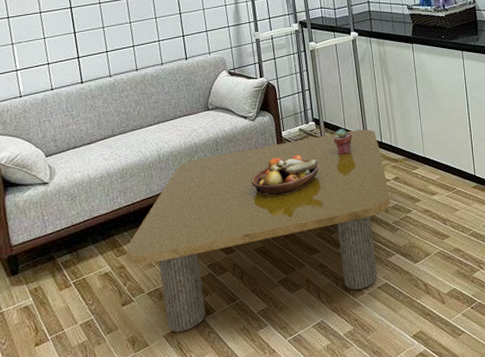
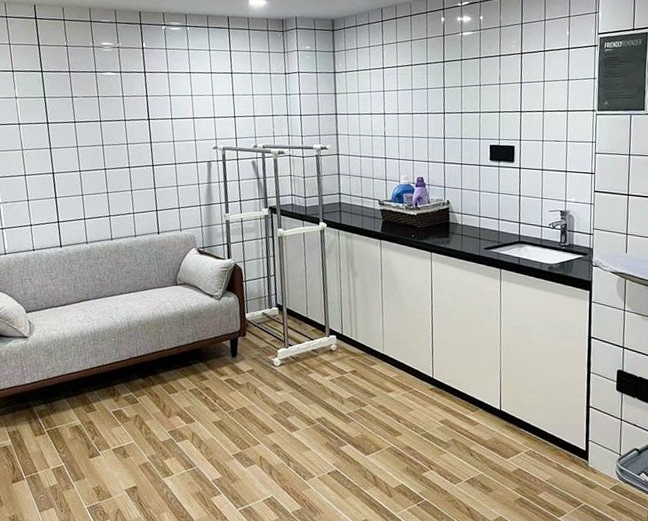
coffee table: present [126,129,391,332] -> none [95,320,347,488]
fruit bowl: present [251,154,318,196] -> none [213,337,279,374]
potted succulent: present [333,129,353,155] -> none [294,317,314,343]

